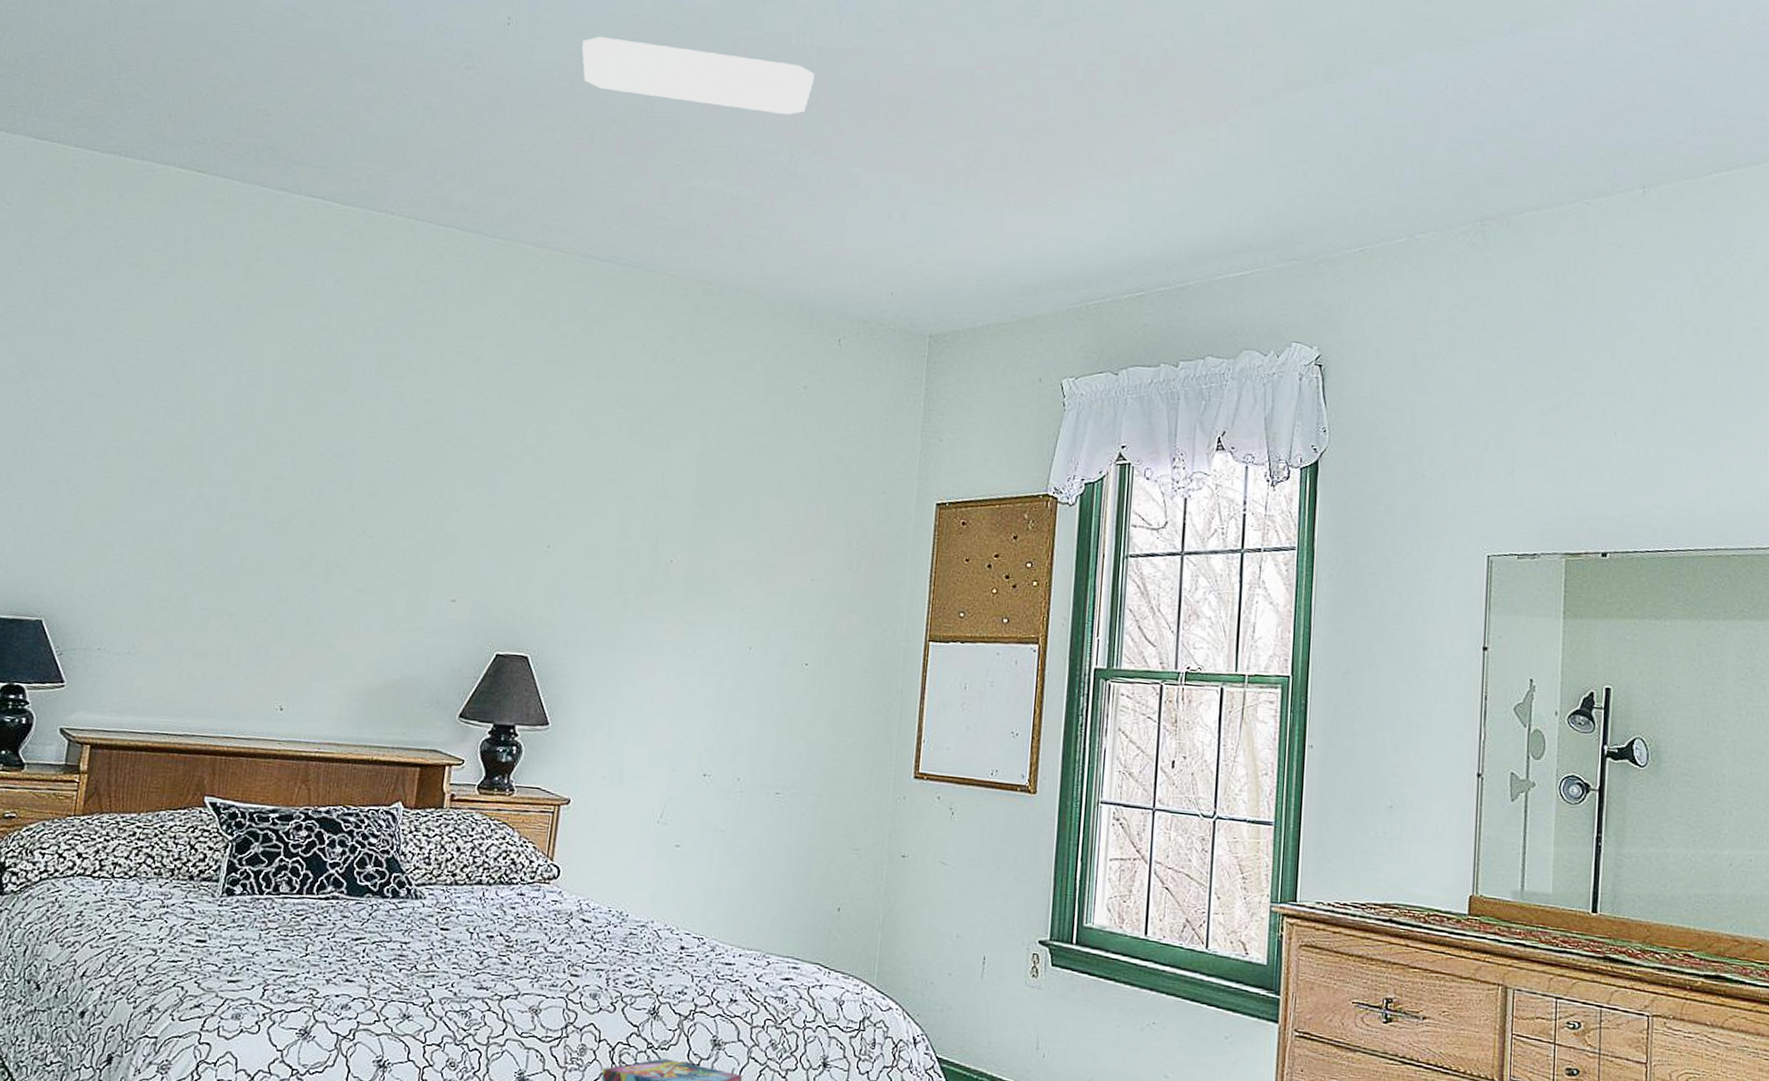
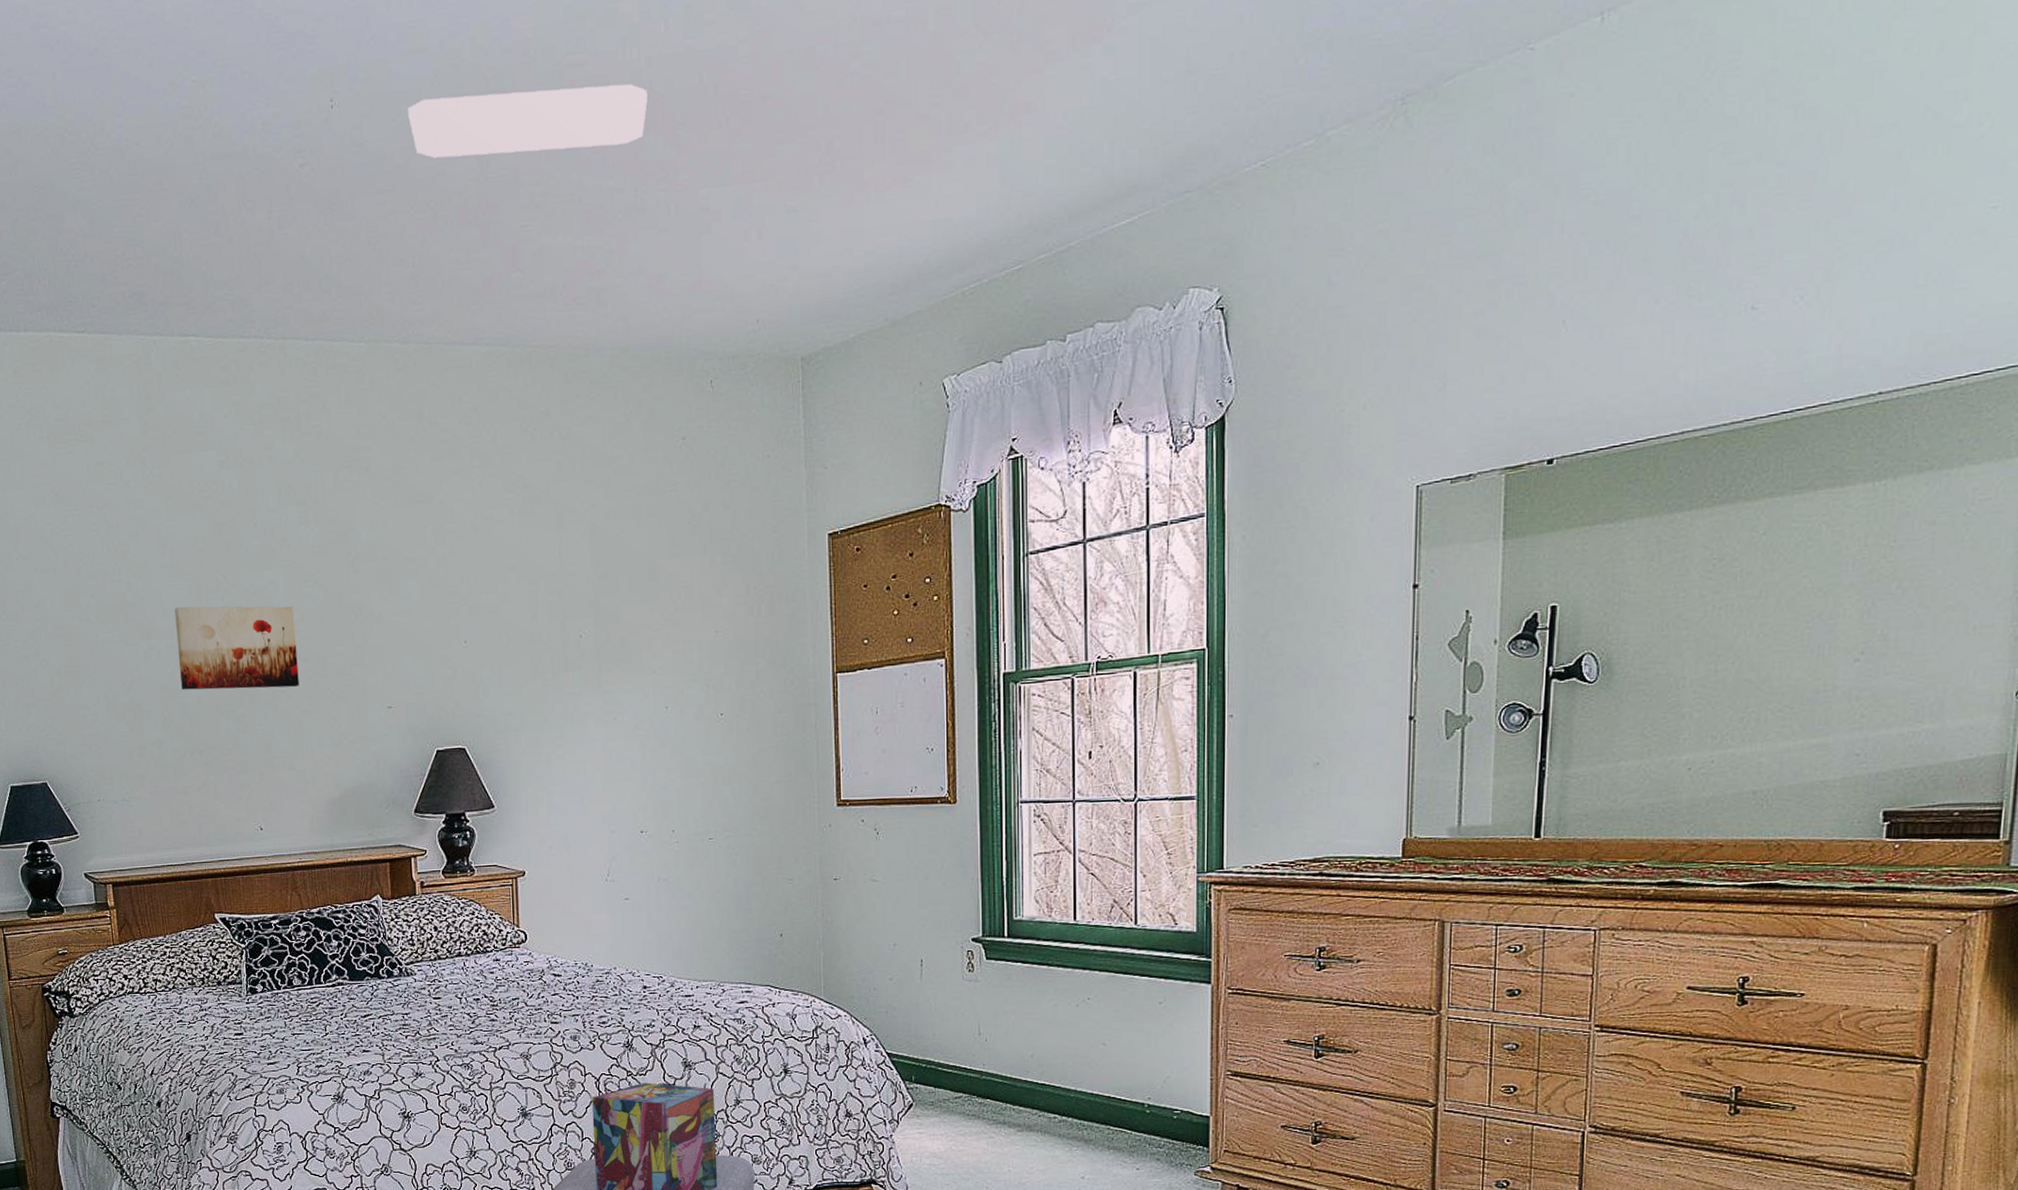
wall art: none [225,458,370,563] -> present [174,606,299,690]

